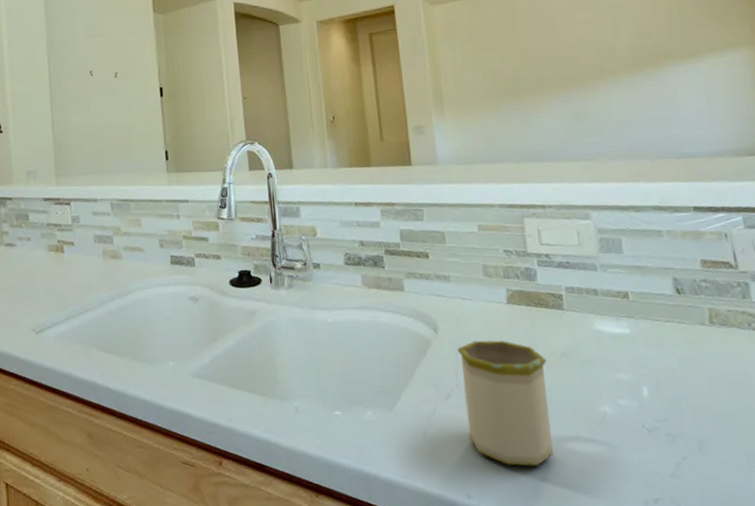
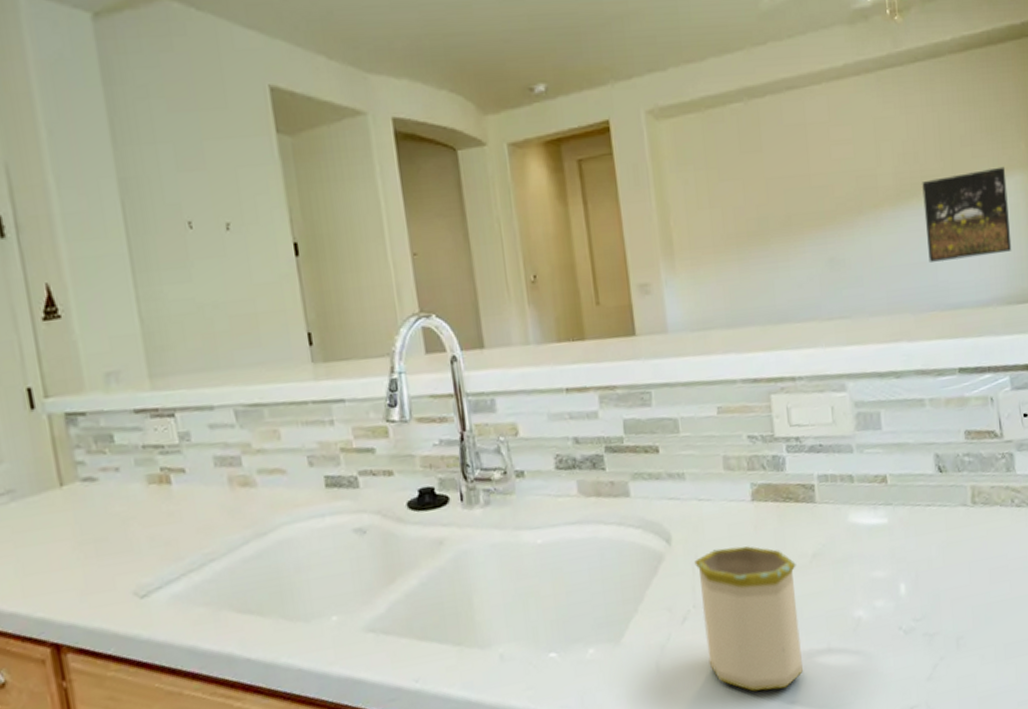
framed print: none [655,44,741,119] -> present [922,166,1012,262]

